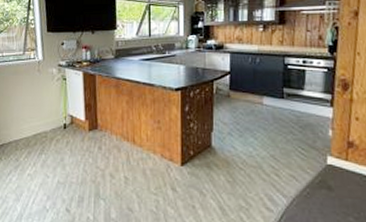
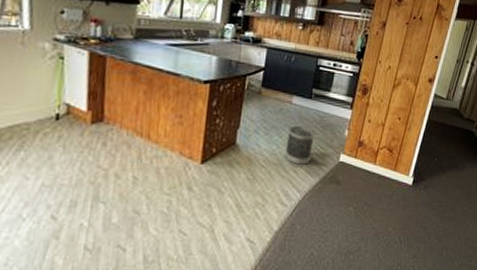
wastebasket: none [263,126,293,168] -> present [285,125,314,165]

